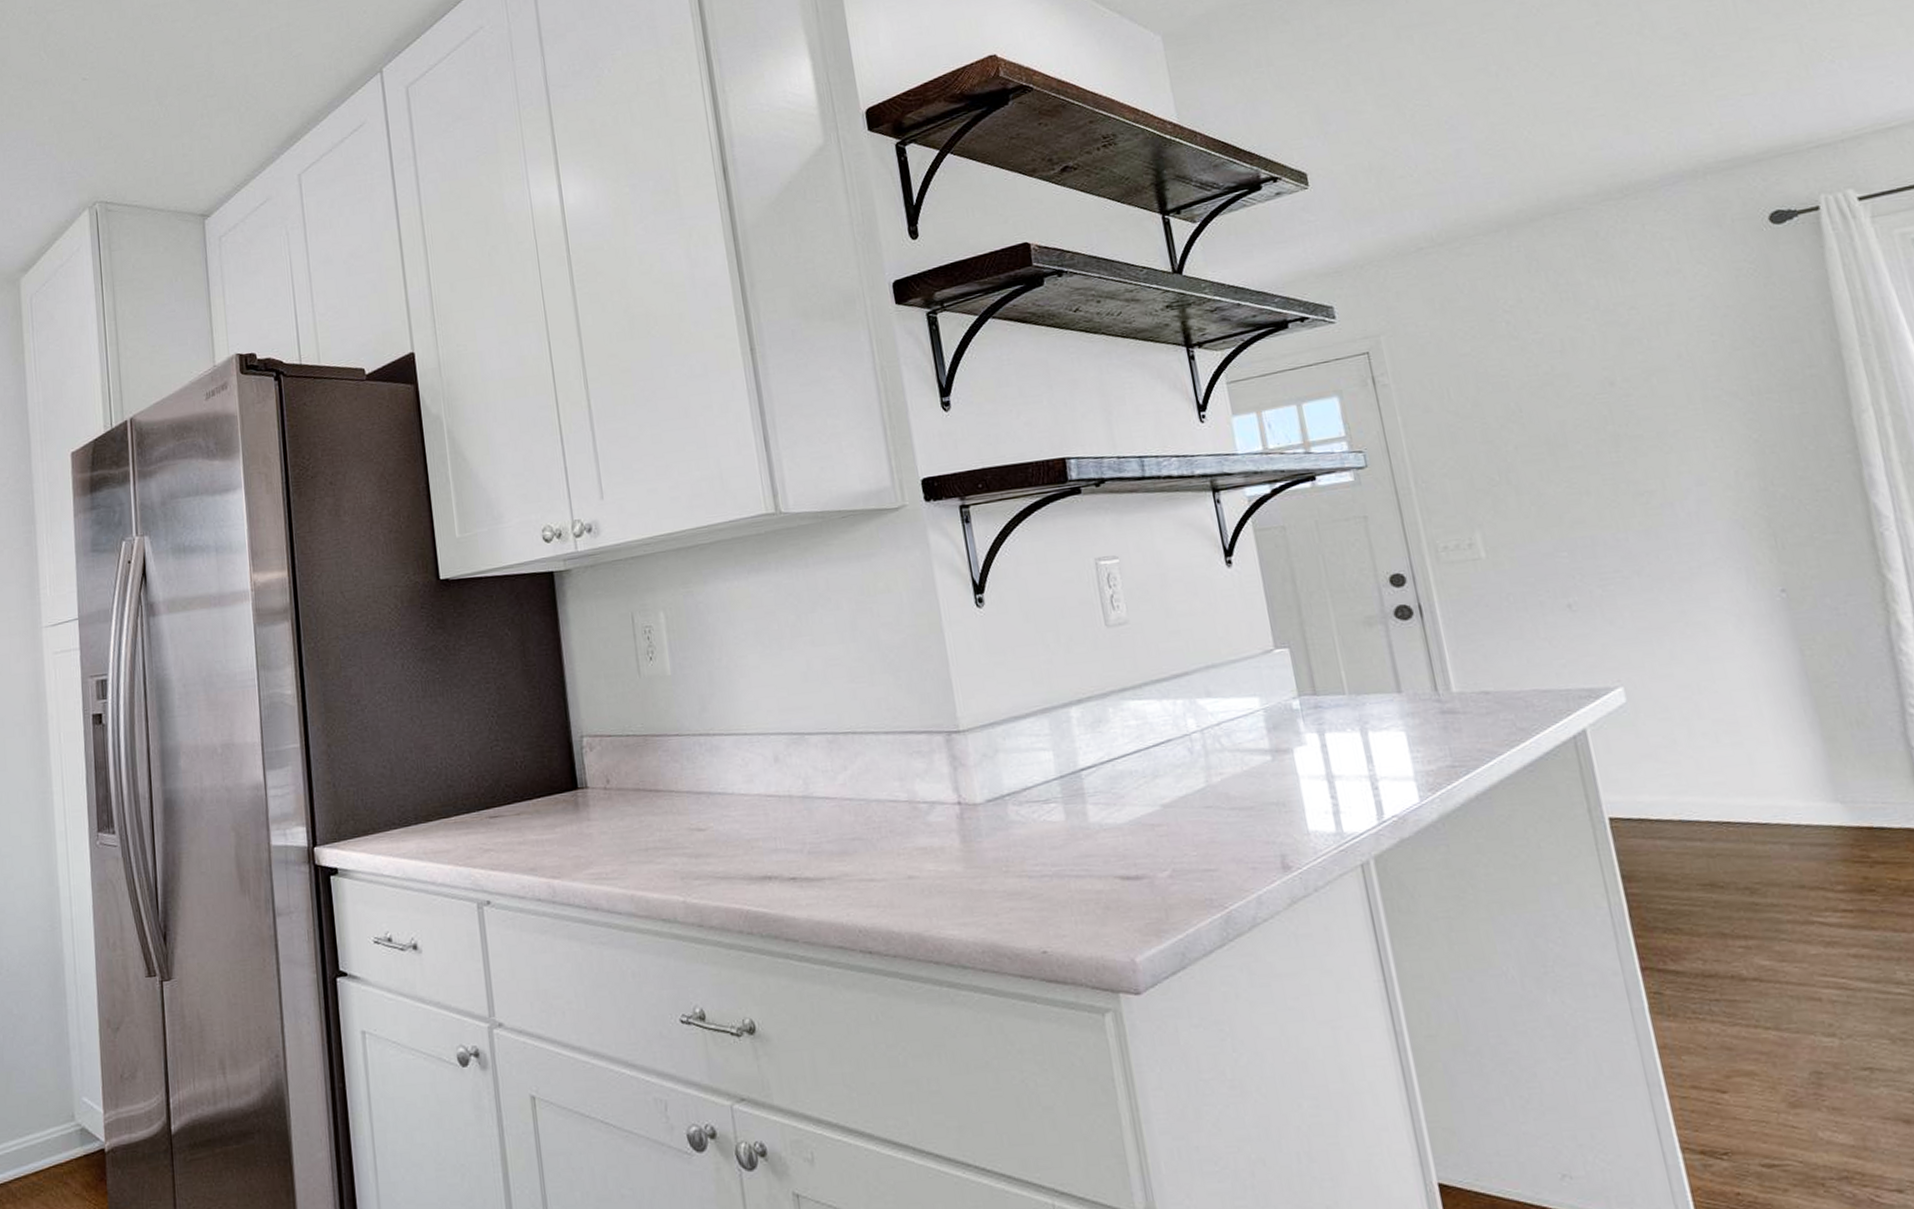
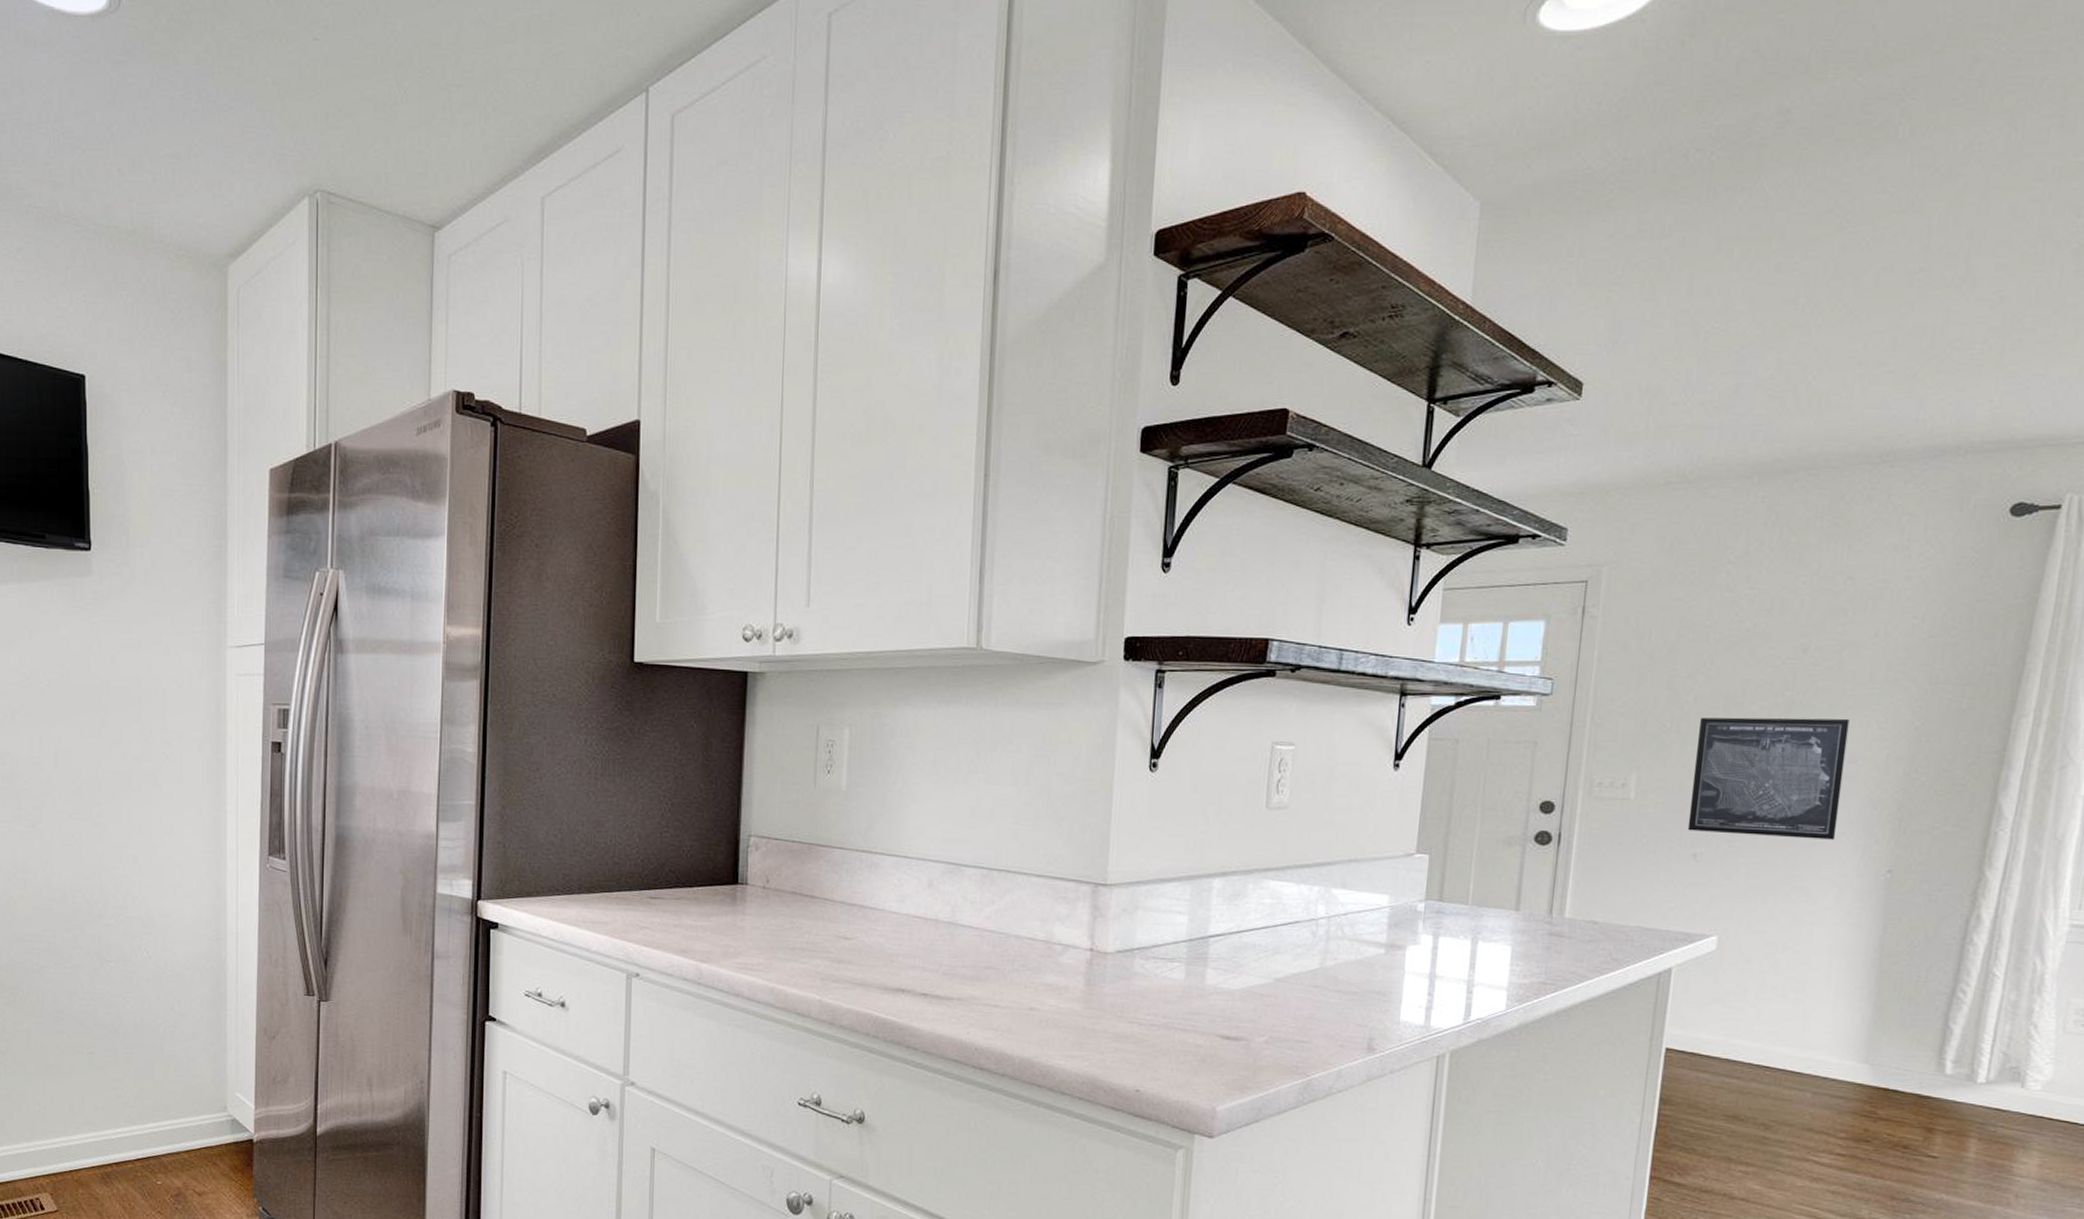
wall art: none [1527,442,1713,582] -> present [1687,717,1850,840]

